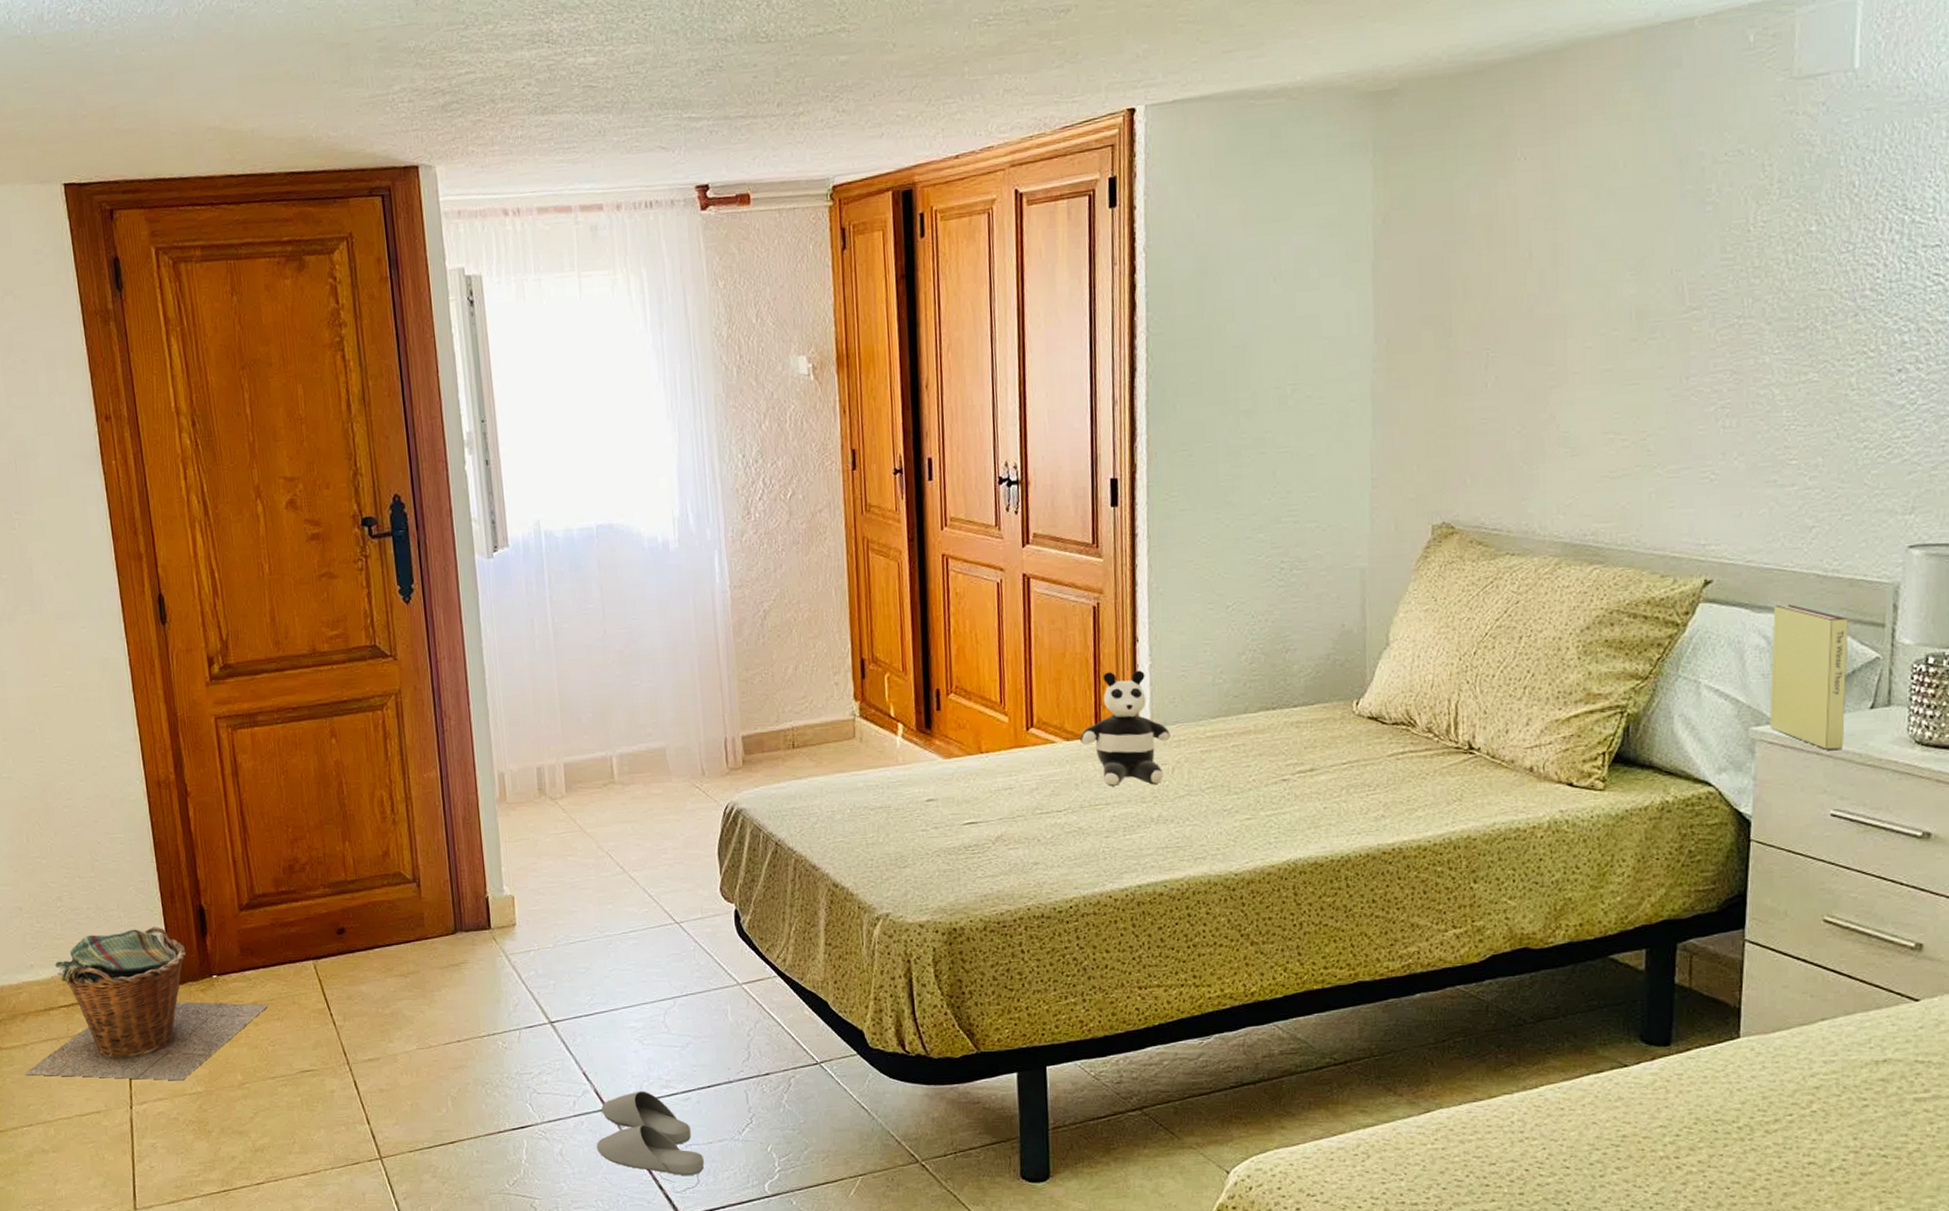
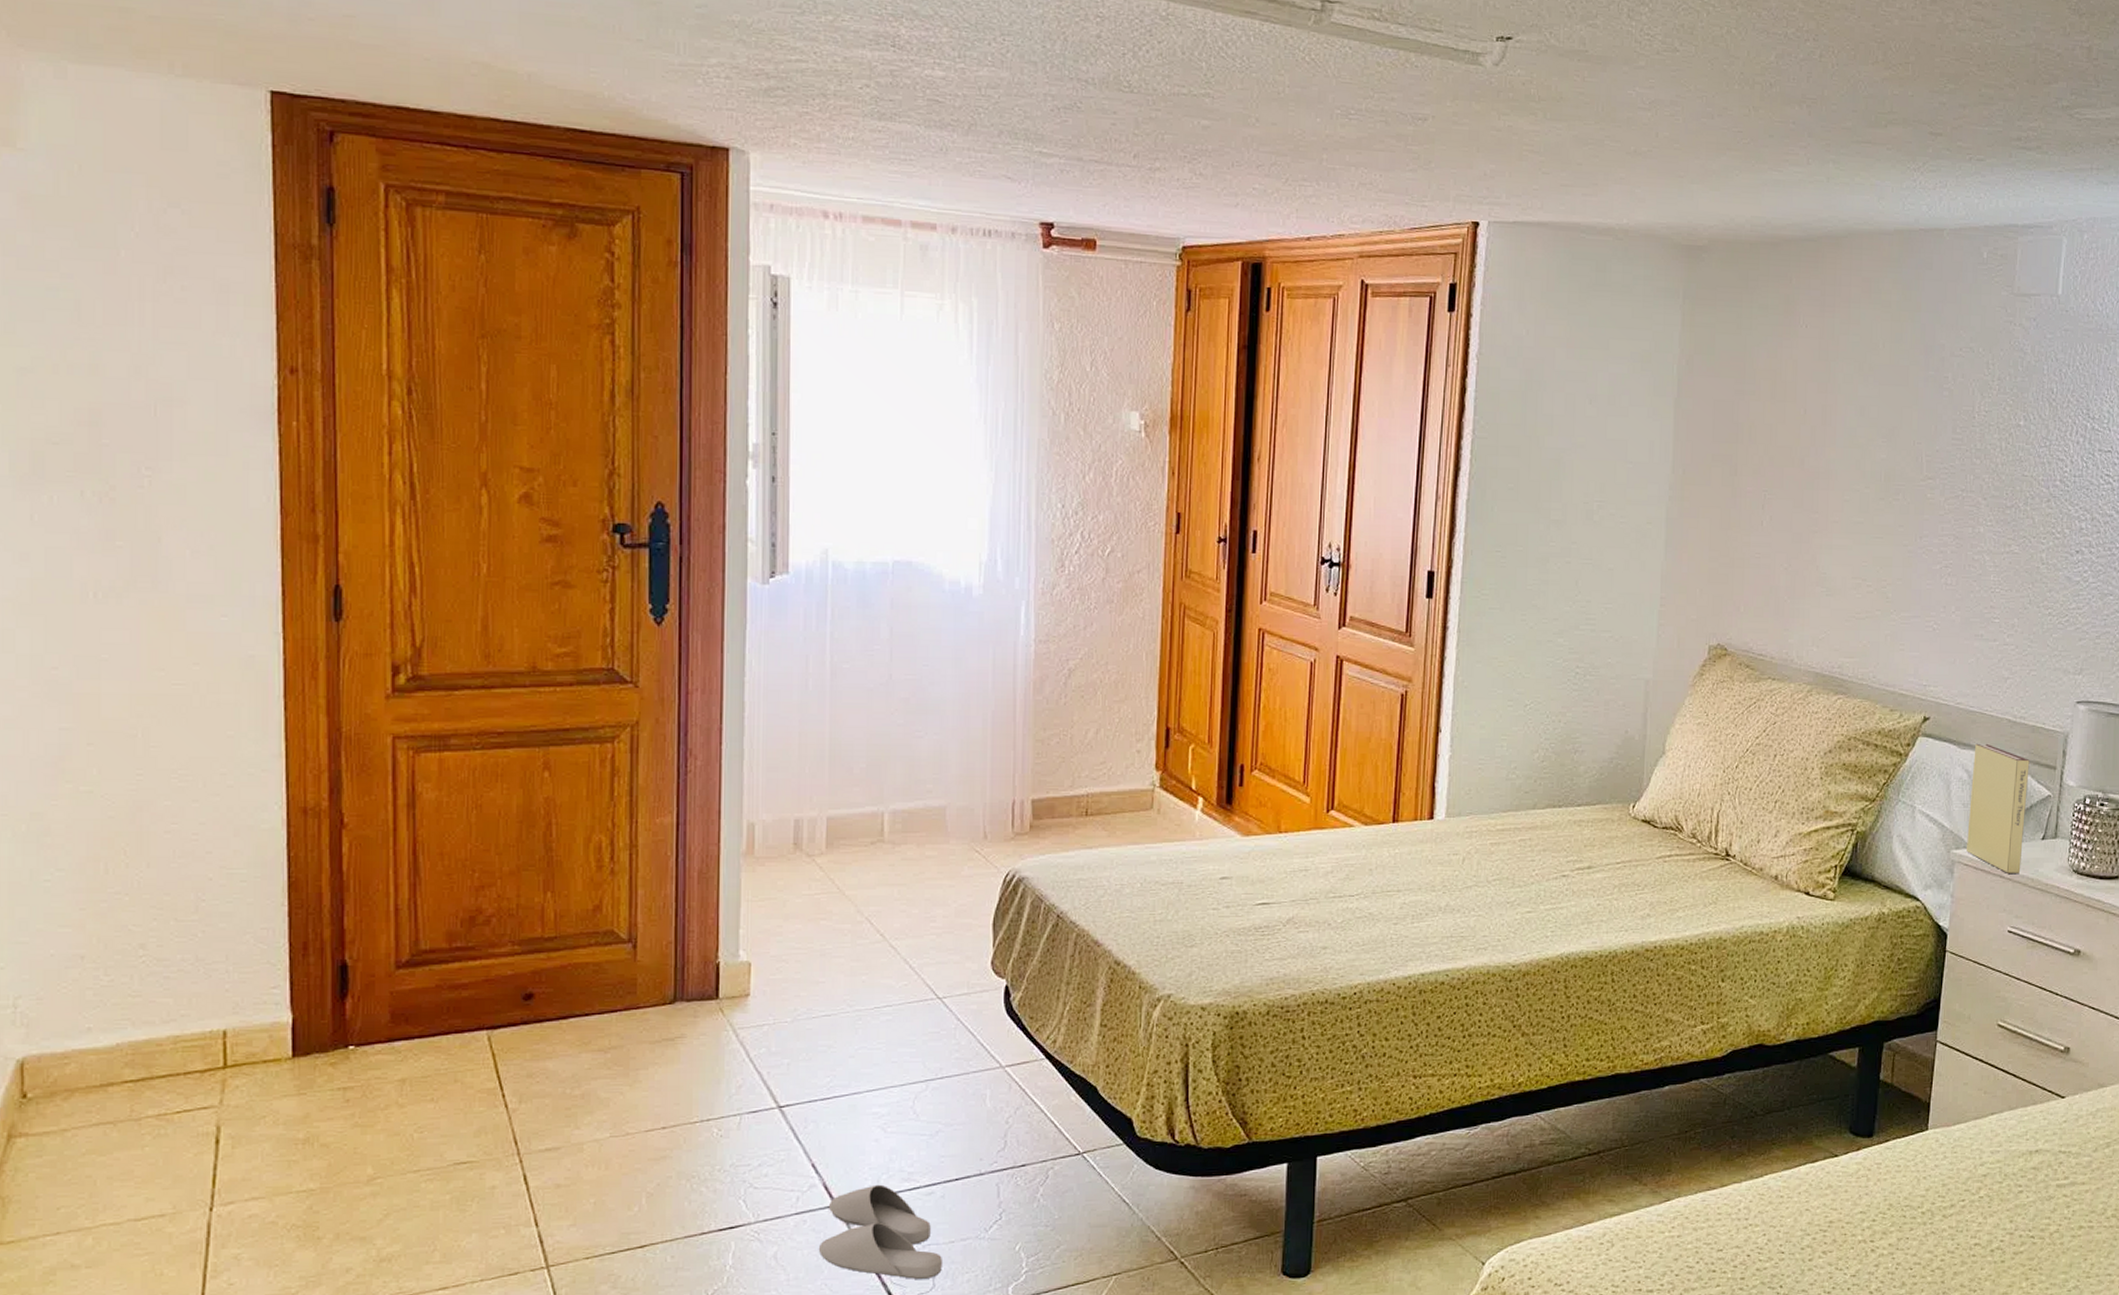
laundry basket: present [25,927,269,1081] -> none [59,985,421,1176]
stuffed animal: present [1079,670,1170,786] -> none [1377,760,1464,874]

